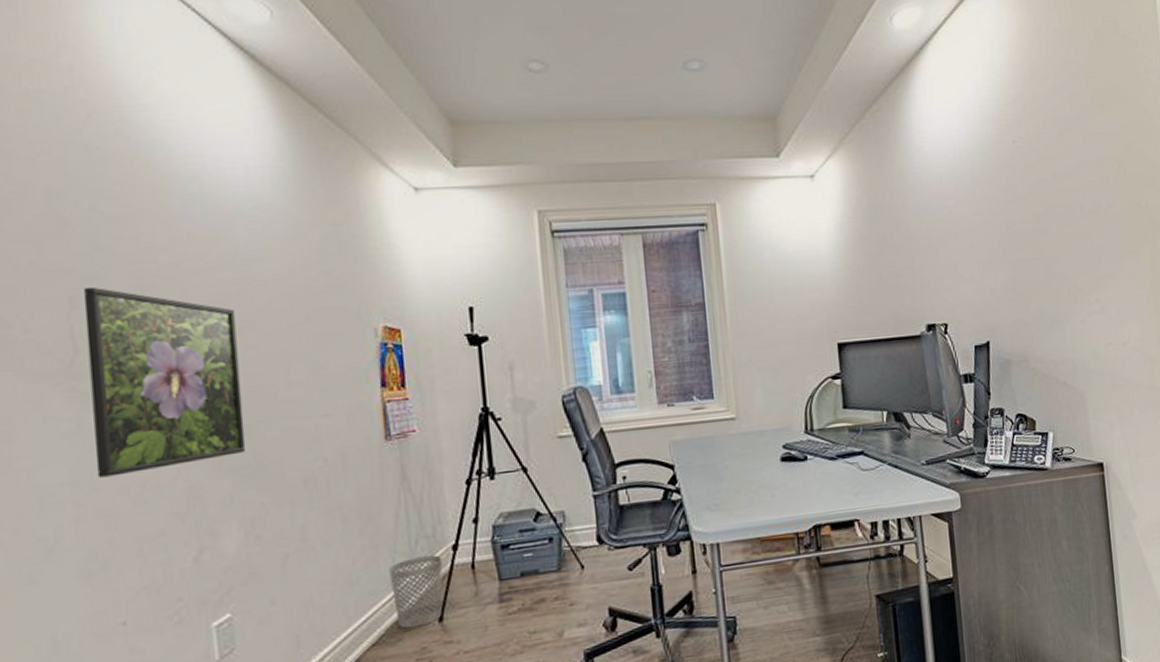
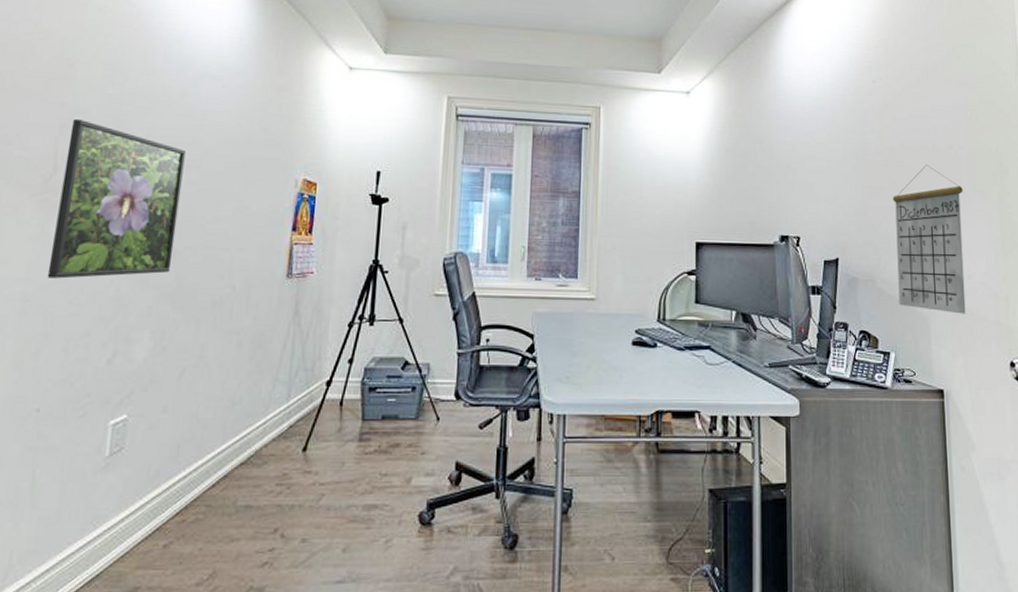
wastebasket: present [388,555,443,629] -> none [266,387,316,453]
calendar: none [1041,228,1122,384] -> present [892,164,966,314]

